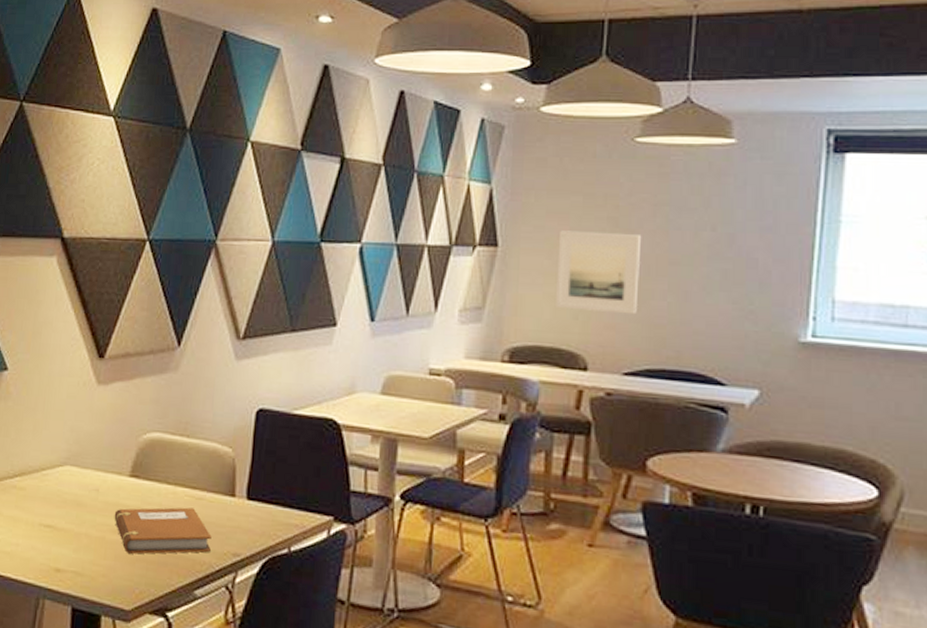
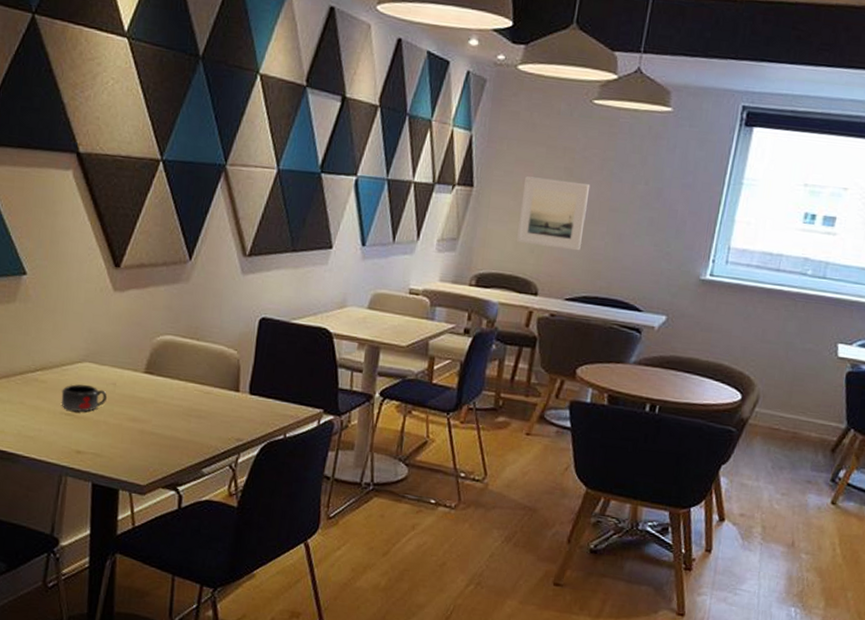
mug: none [40,491,89,523] -> present [61,384,107,412]
notebook: present [114,507,212,554] -> none [130,400,218,439]

